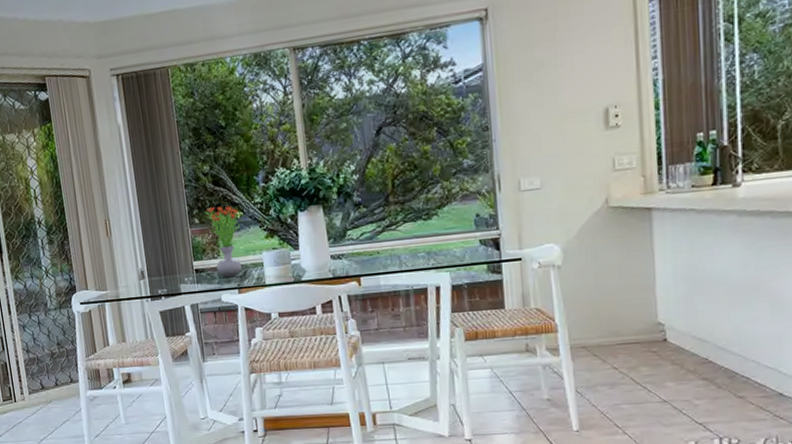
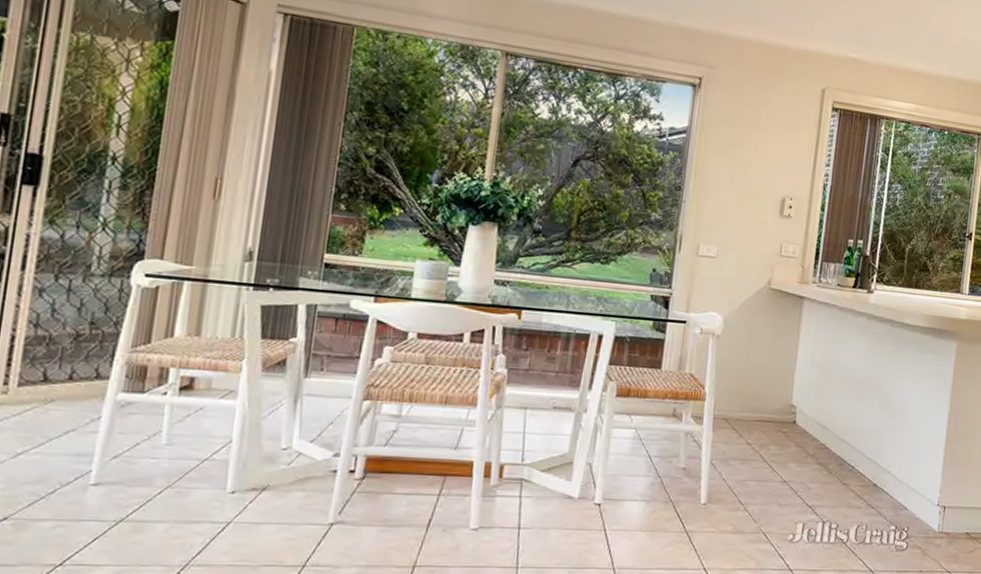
flower arrangement: present [204,206,243,277] -> none [353,194,398,281]

